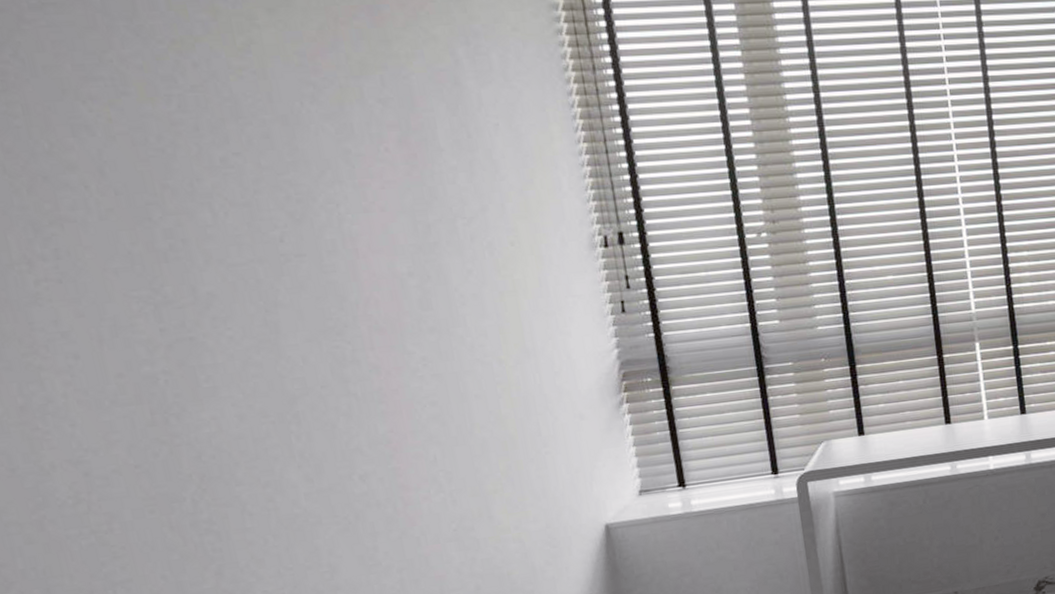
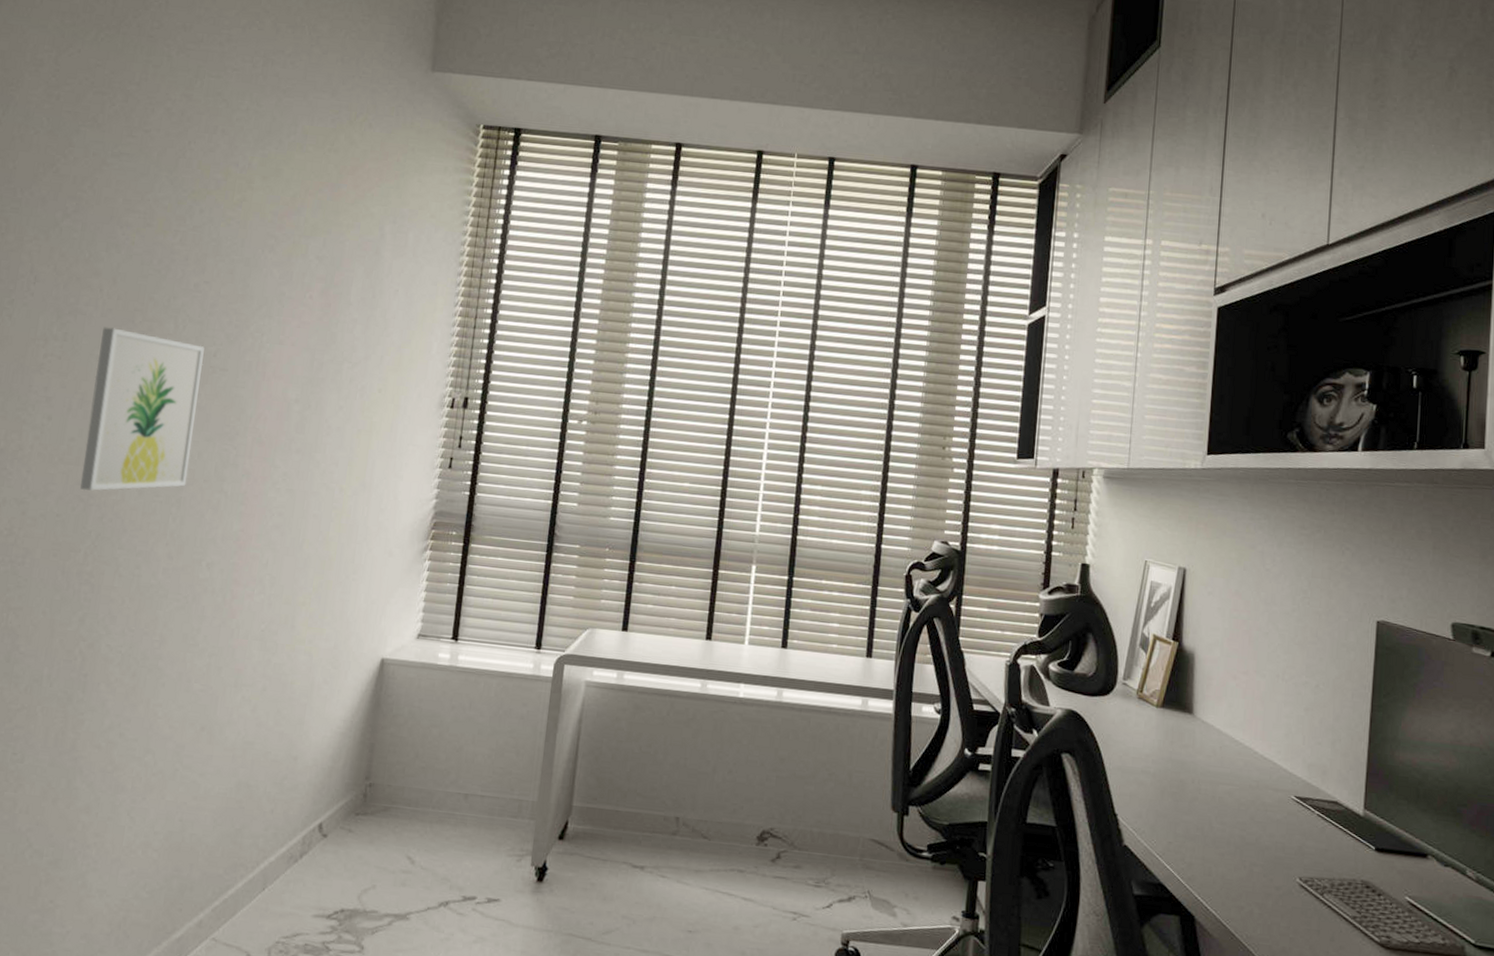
wall art: none [109,230,300,432] -> present [80,327,205,492]

